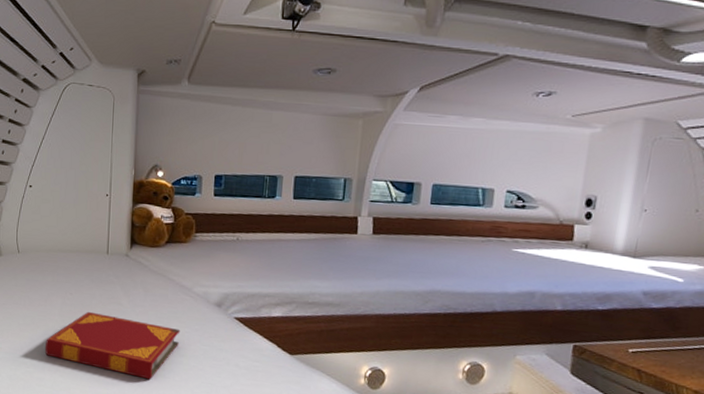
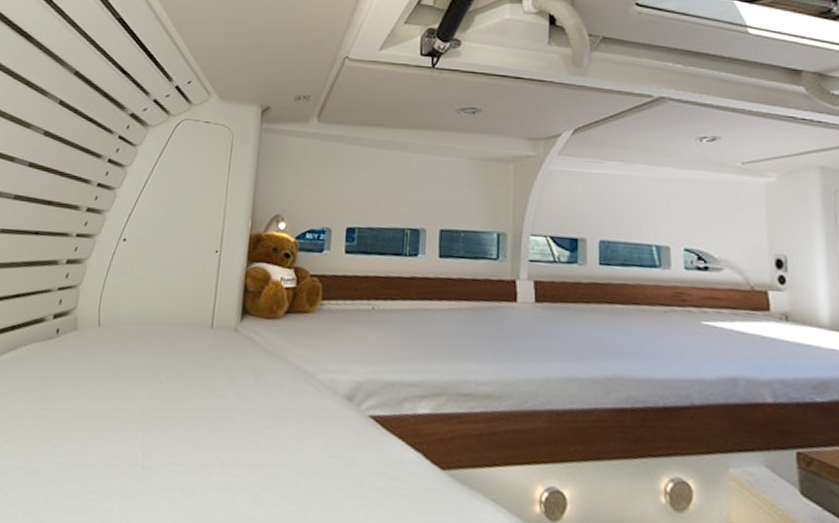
hardback book: present [44,311,181,380] -> none [117,407,300,510]

